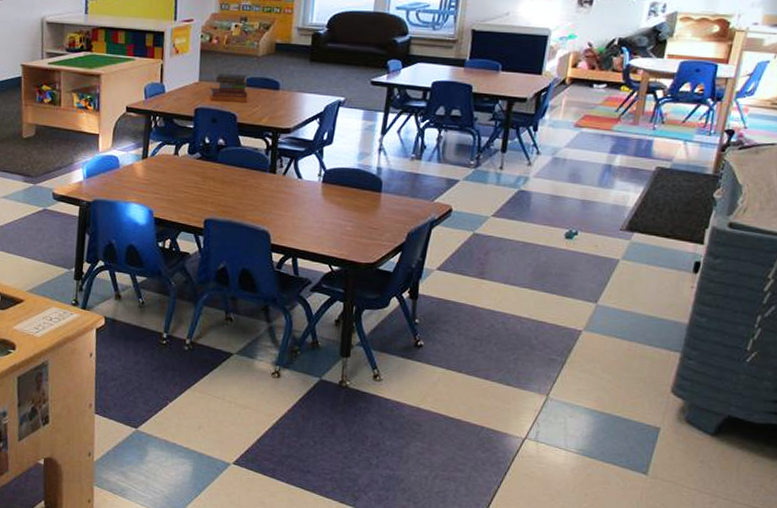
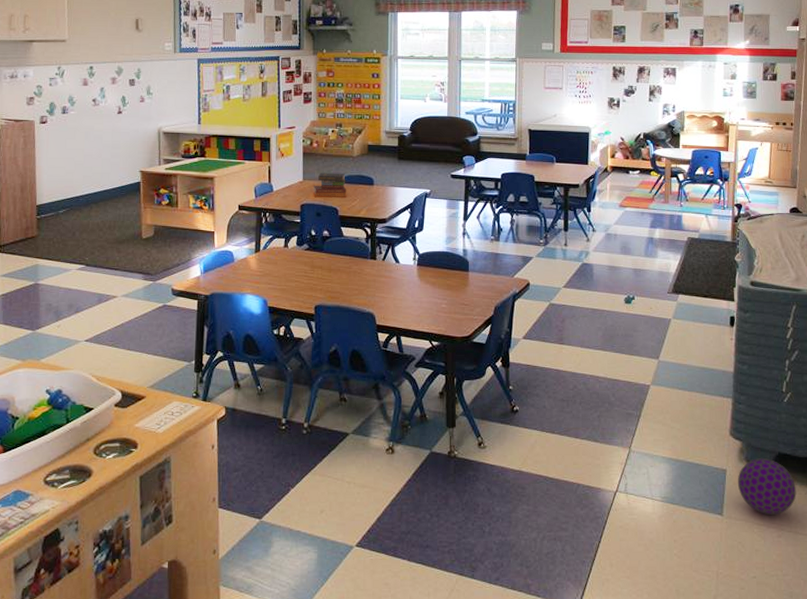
ball: none [670,419,743,481] -> present [737,458,797,516]

